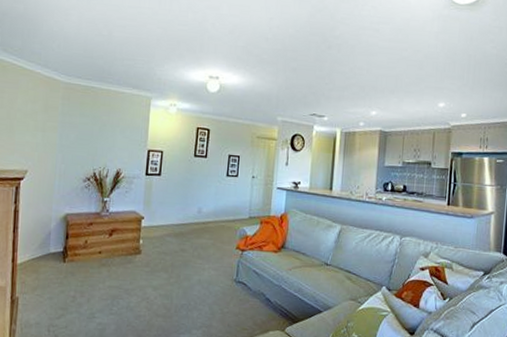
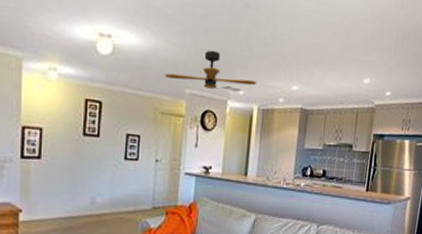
ceiling fan: none [261,84,340,116] -> present [165,50,257,89]

